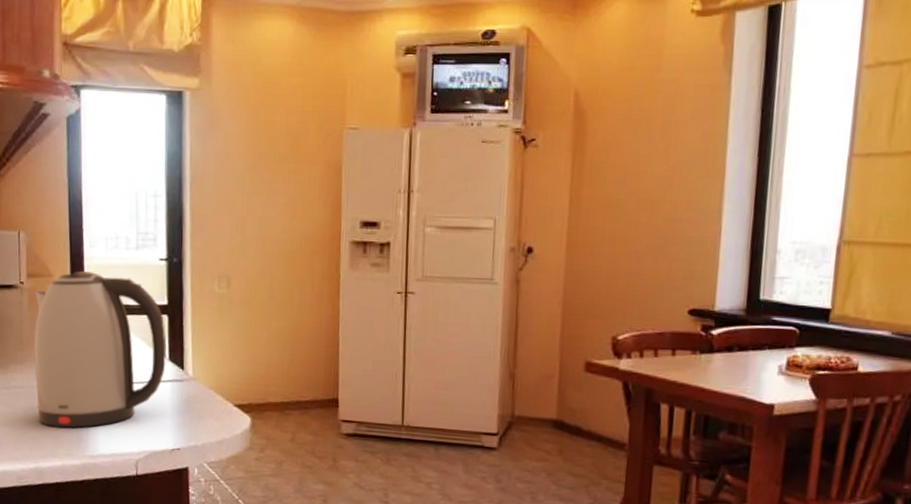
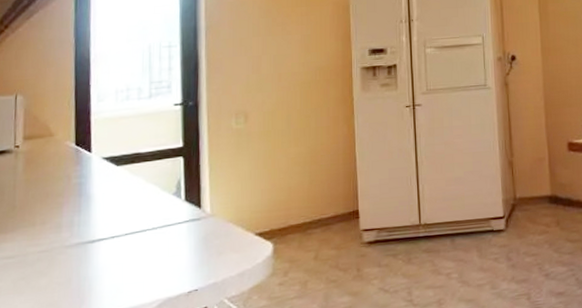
kettle: present [33,271,166,428] -> none [28,125,182,294]

